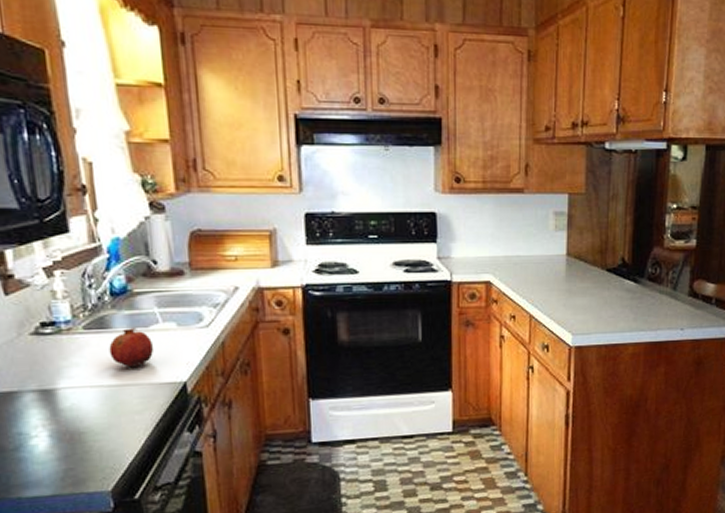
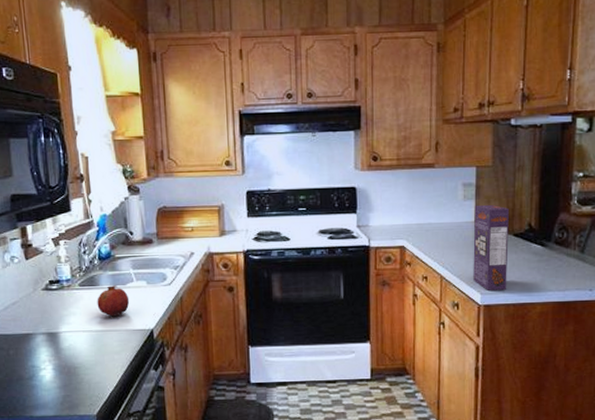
cereal box: none [564,236,602,331] -> present [473,204,509,290]

